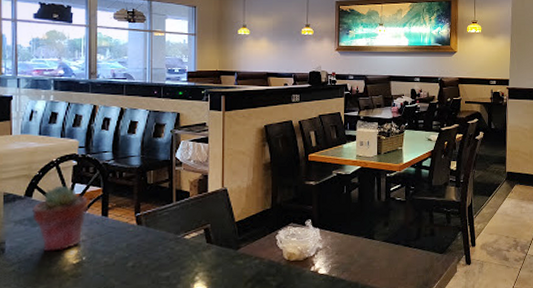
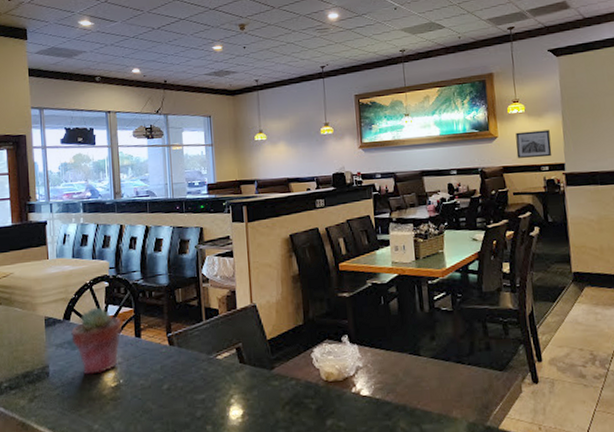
wall art: none [471,49,500,73] -> present [515,129,552,159]

